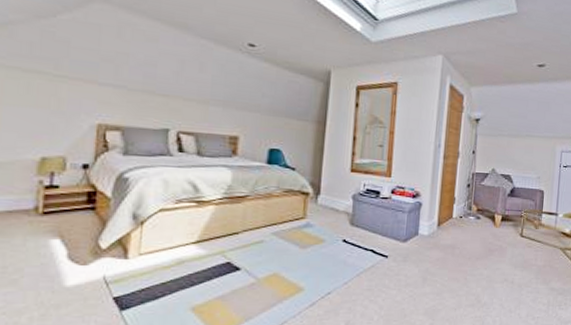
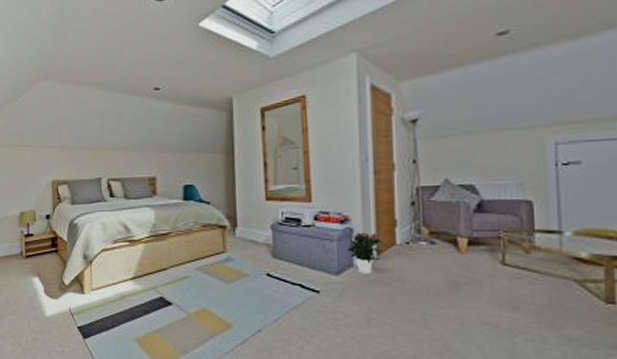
potted flower: none [414,206,444,242] -> present [346,232,384,274]

